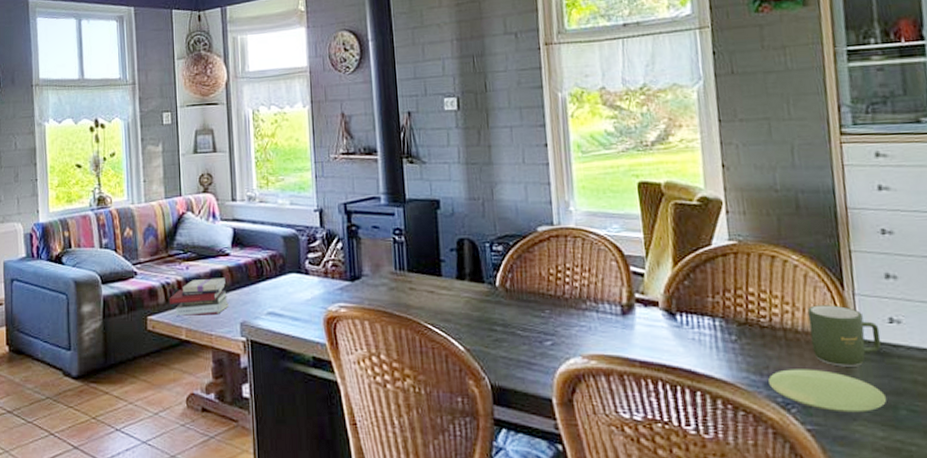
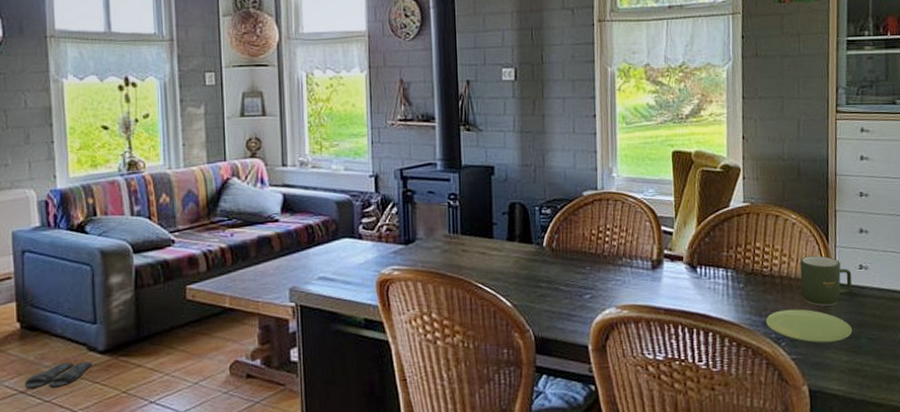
slippers: none [12,385,67,409] -> present [25,362,93,389]
books: present [169,277,229,316] -> none [211,244,277,284]

